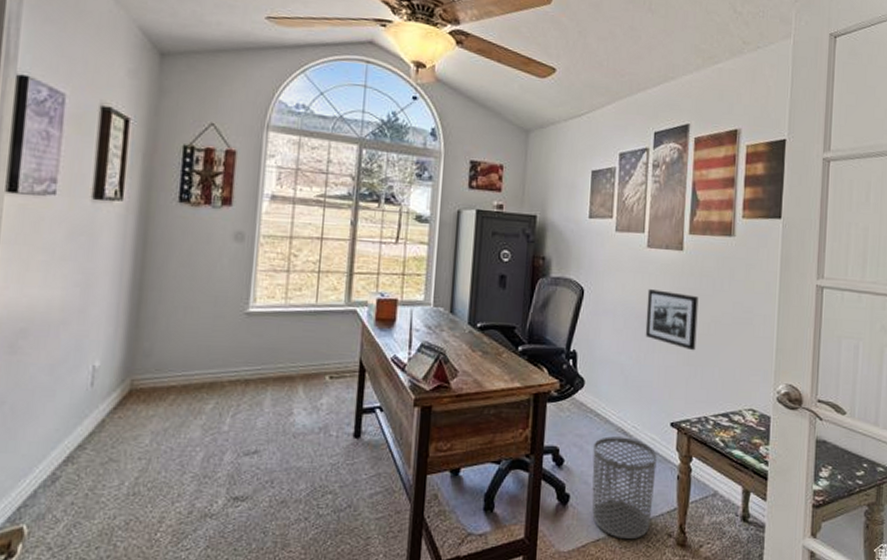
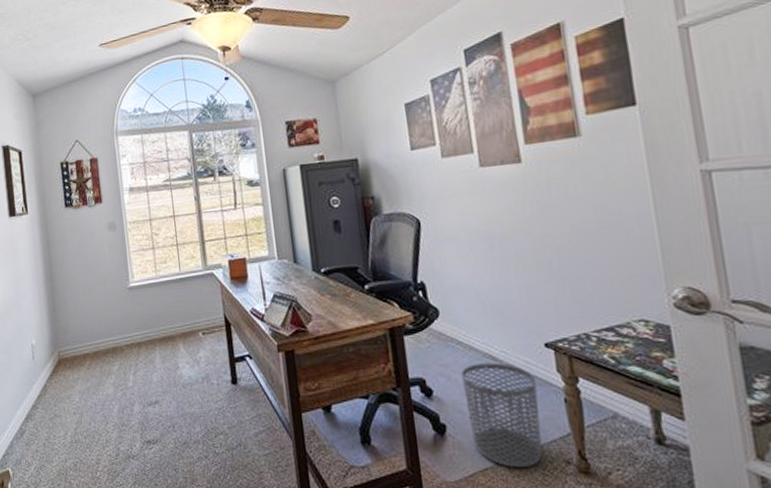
picture frame: present [645,289,699,351] -> none [489,207,558,266]

